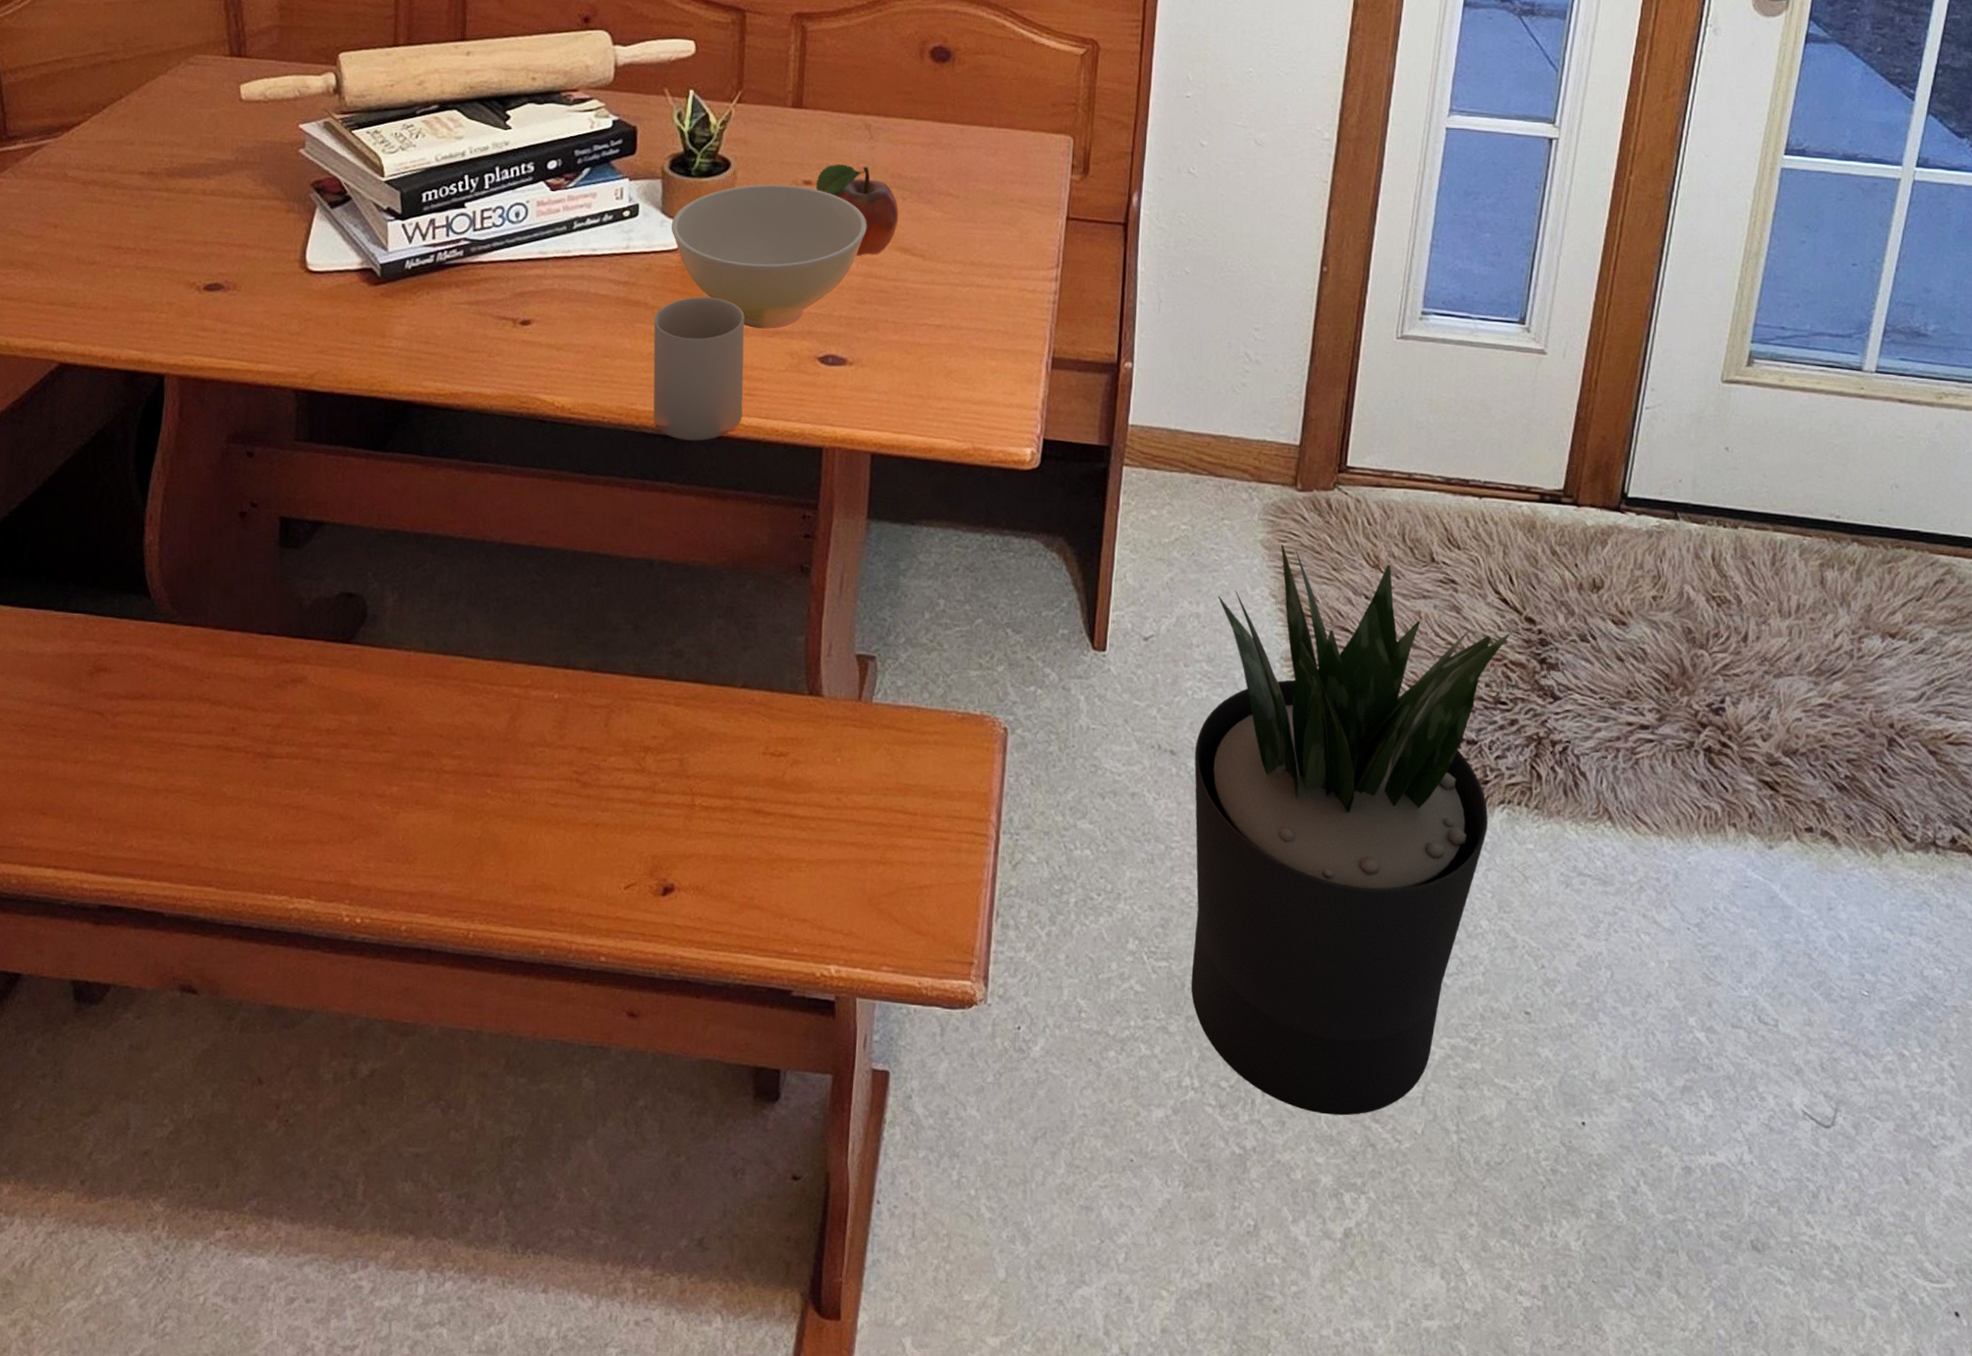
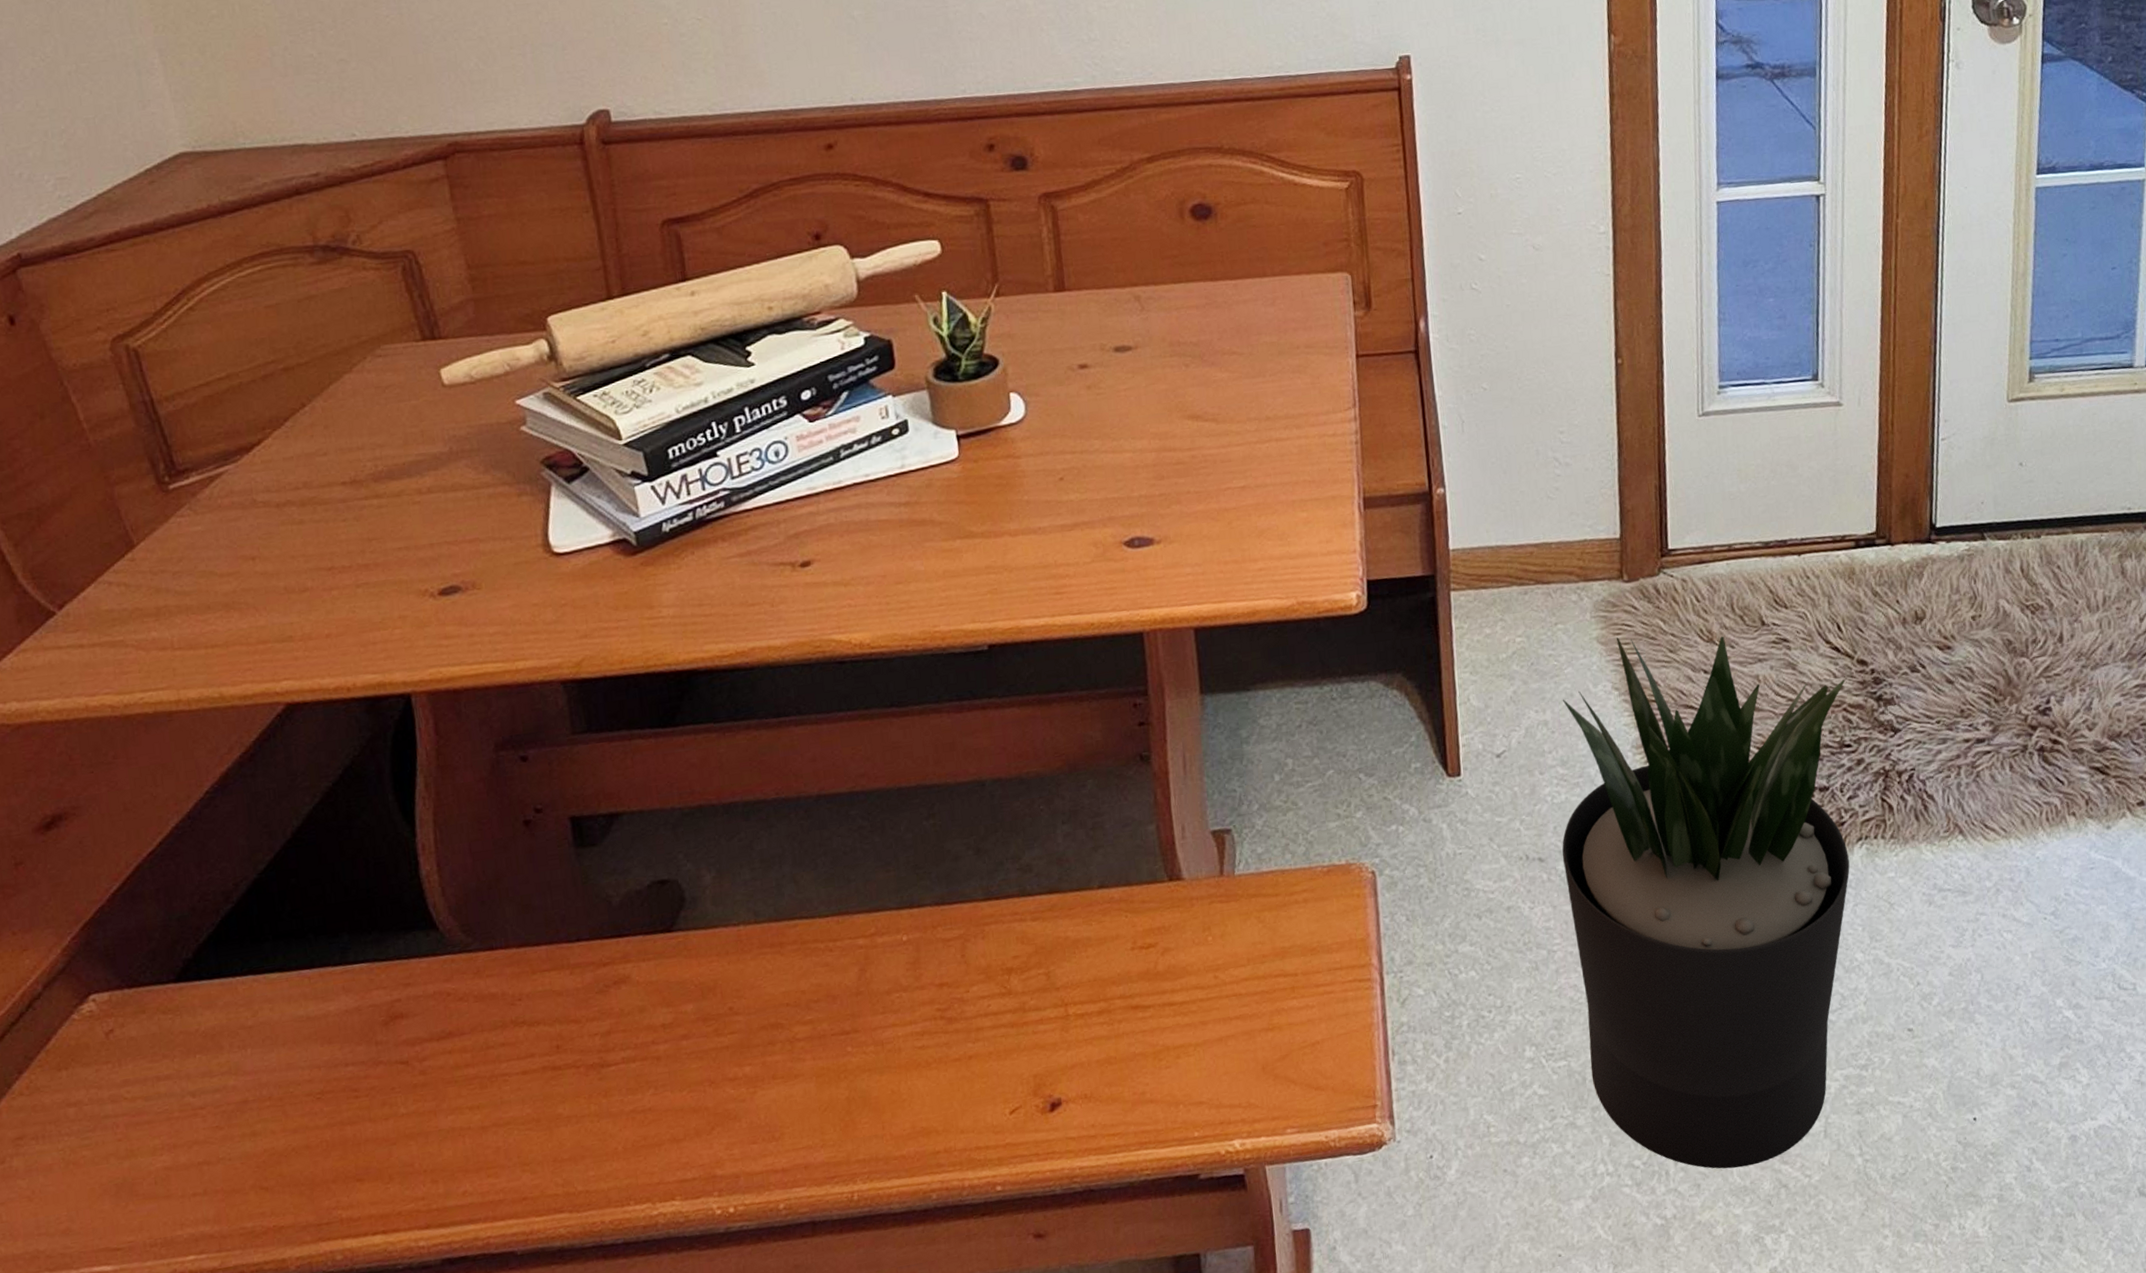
cup: present [653,295,745,441] -> none [943,500,1054,653]
bowl: present [671,184,867,329] -> none [945,371,1153,525]
fruit: present [816,164,899,257] -> none [1092,339,1185,433]

